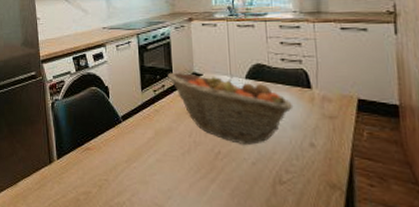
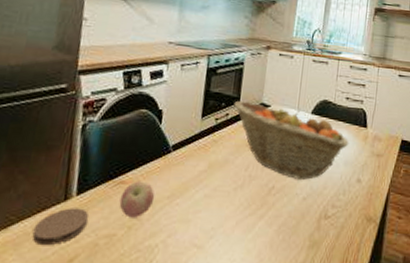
coaster: none [33,169,69,199] -> present [32,208,90,246]
apple: none [89,147,116,179] -> present [119,181,155,218]

